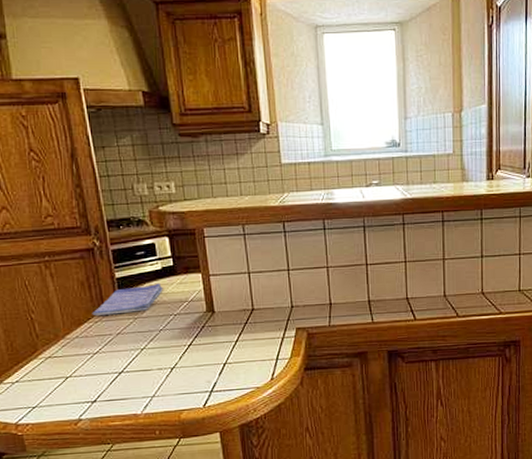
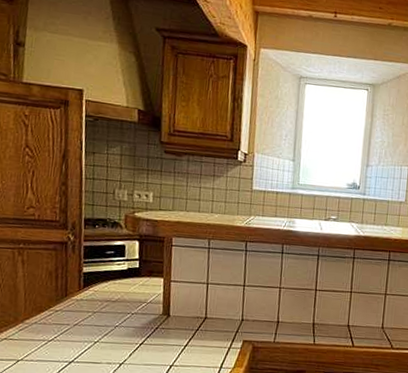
dish towel: present [92,283,163,315] -> none [54,282,126,307]

